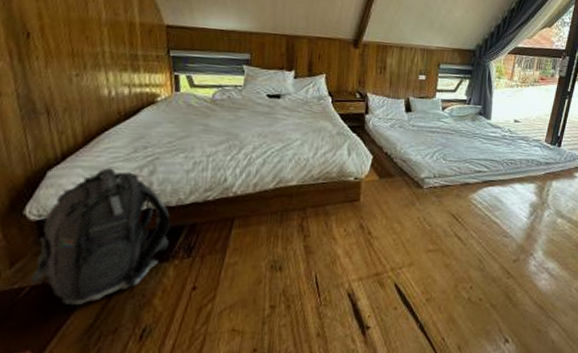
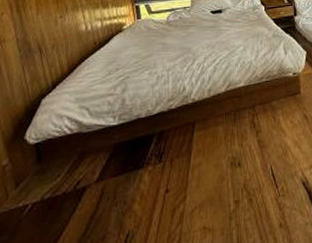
backpack: present [30,168,171,305] -> none [31,90,142,217]

